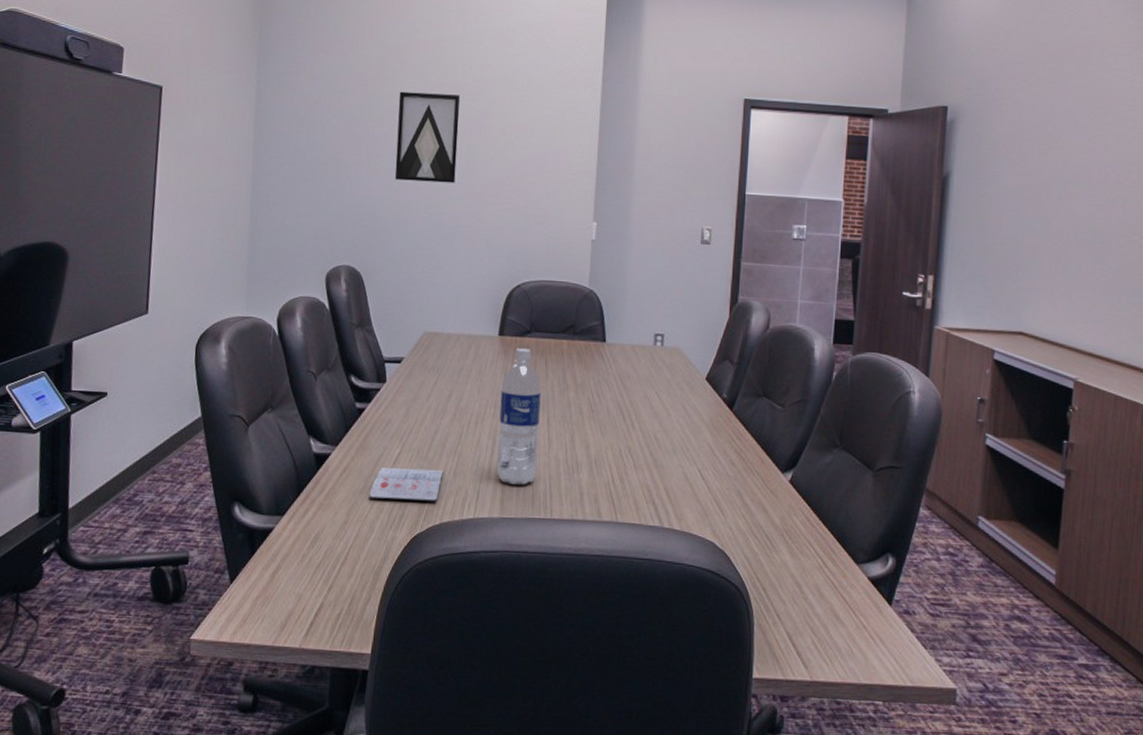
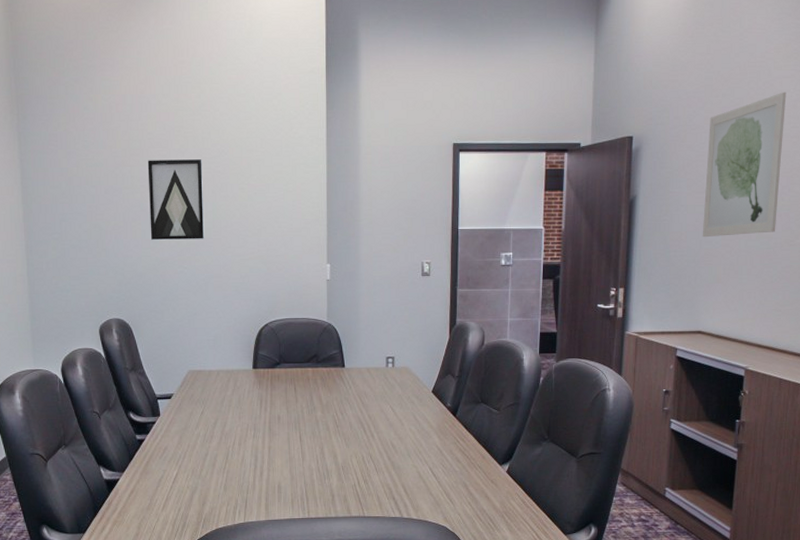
diary: present [369,466,444,501] -> none [155,485,216,513]
water bottle: present [497,348,541,485] -> none [258,378,294,493]
wall art: none [1025,70,1122,226] -> present [702,92,787,238]

